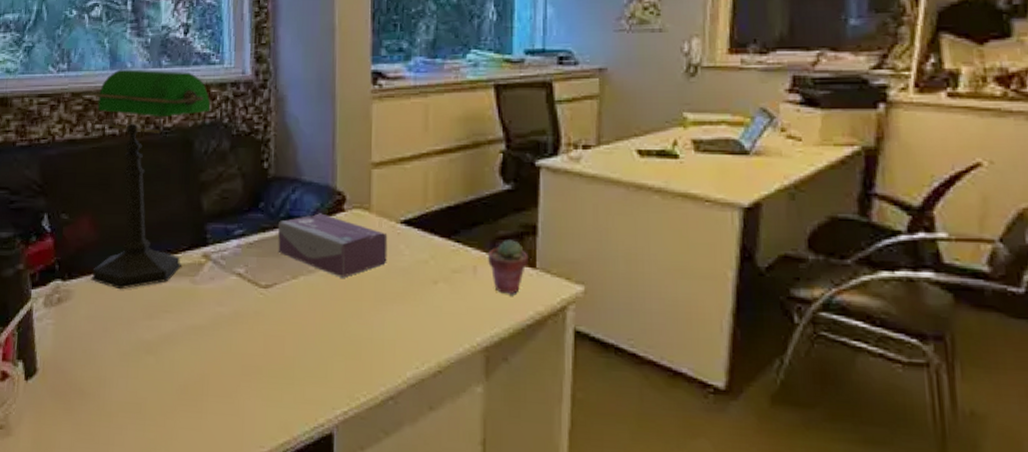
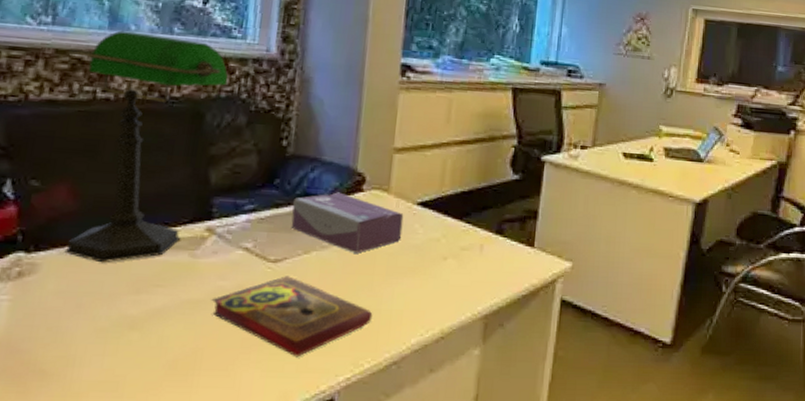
book: none [212,302,365,387] -> present [211,276,373,358]
potted succulent: present [488,240,529,294] -> none [494,222,529,269]

